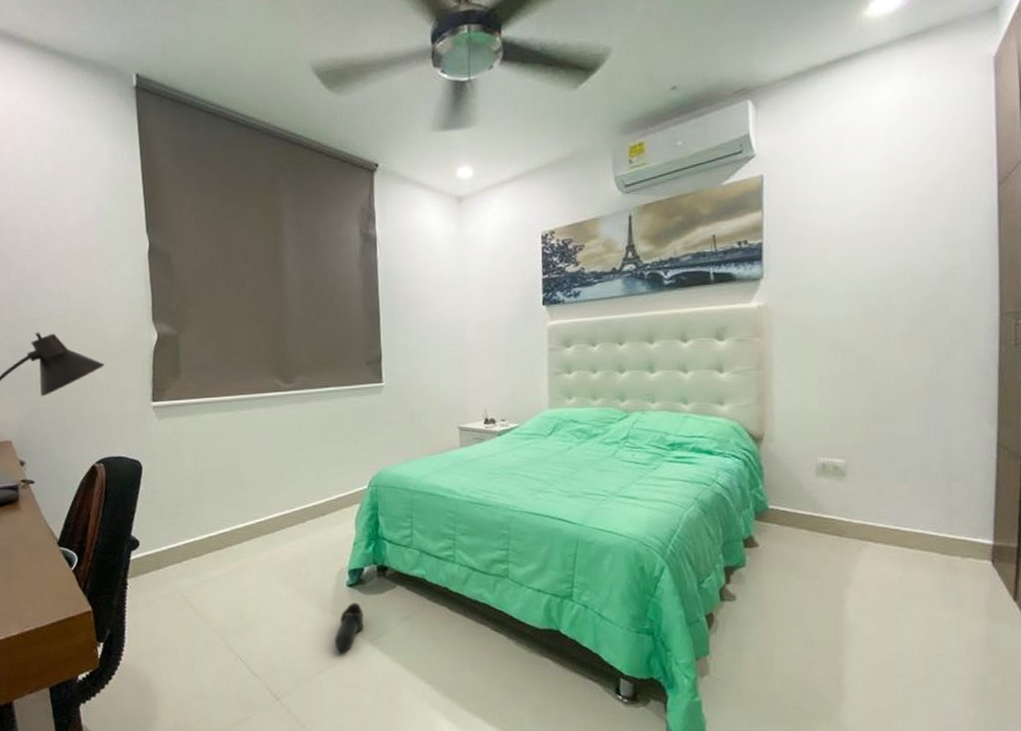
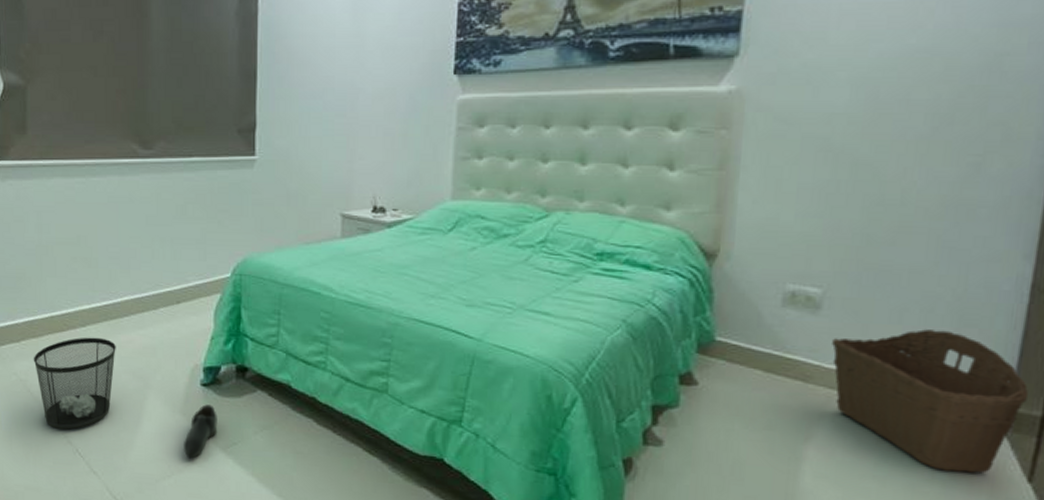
waste bin: none [194,552,270,638] -> present [33,337,116,430]
wicker basket: none [857,485,1005,598] -> present [832,329,1028,474]

